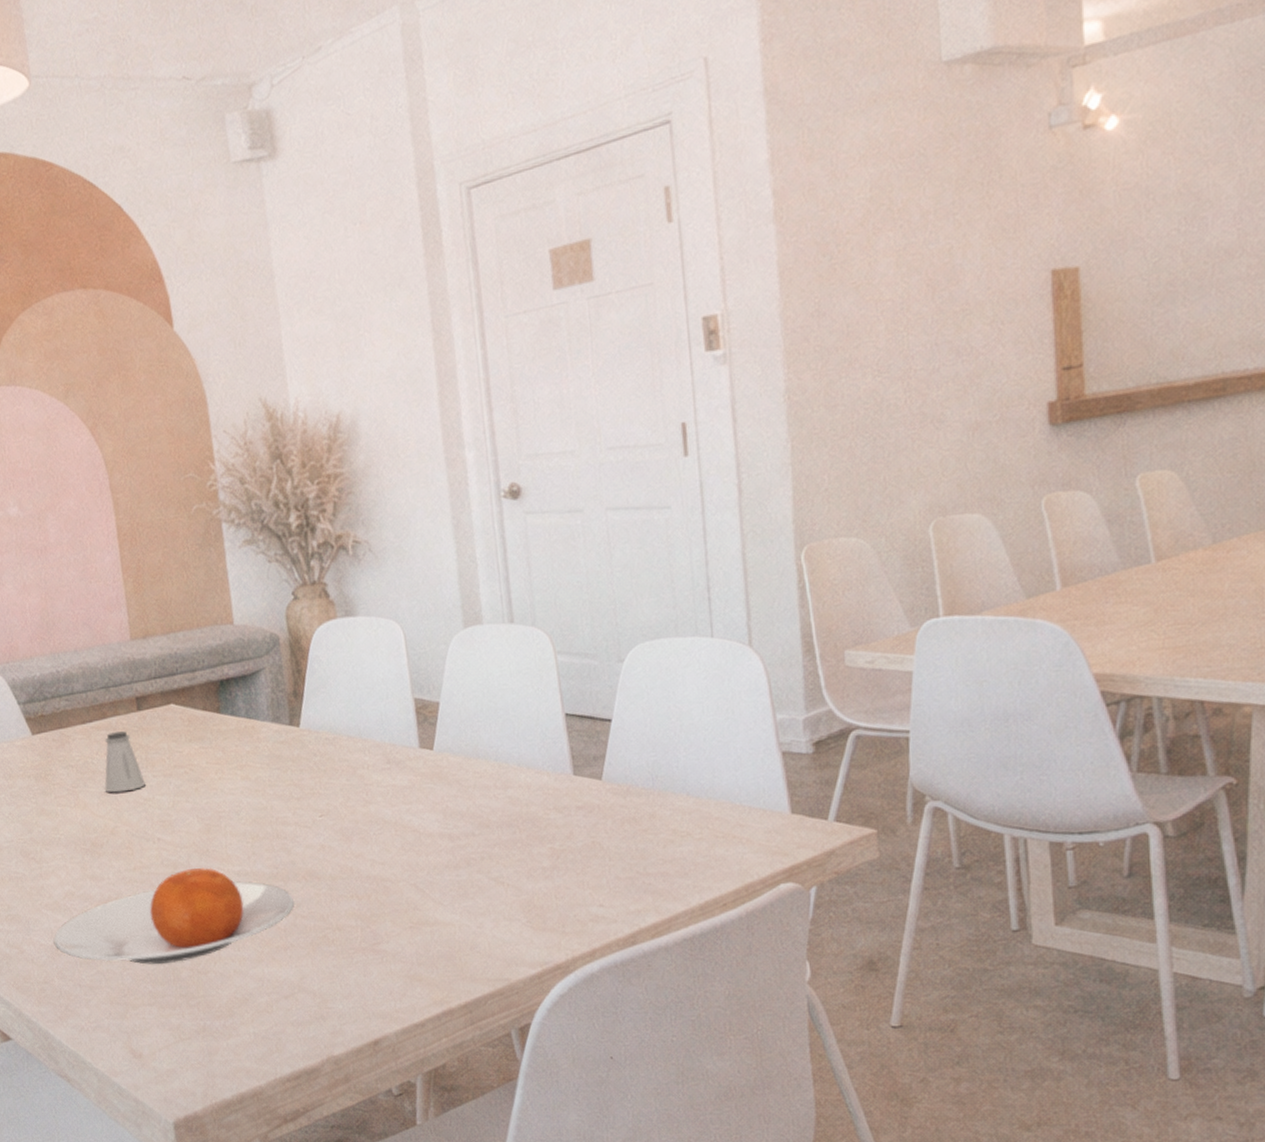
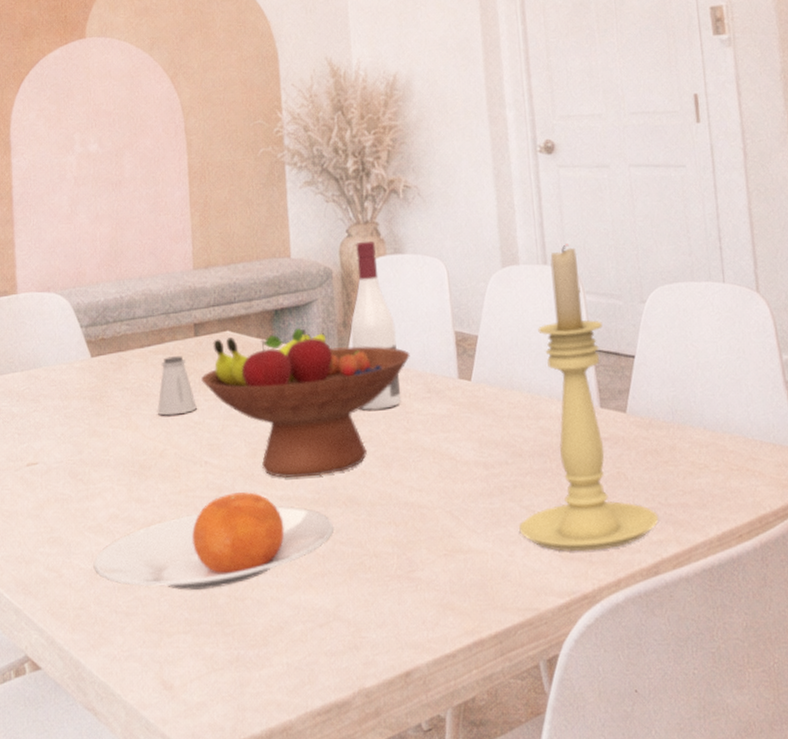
fruit bowl: none [147,699,367,853] -> present [201,328,410,478]
wine bottle: none [301,603,360,783] -> present [350,240,402,410]
candle holder: none [487,599,637,923] -> present [519,244,659,552]

